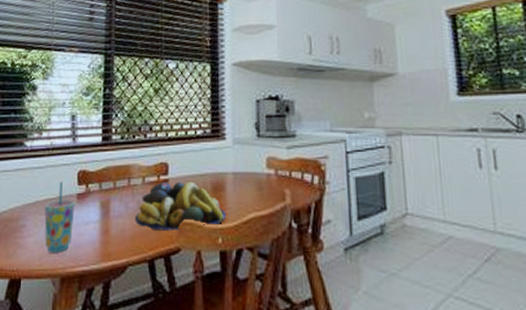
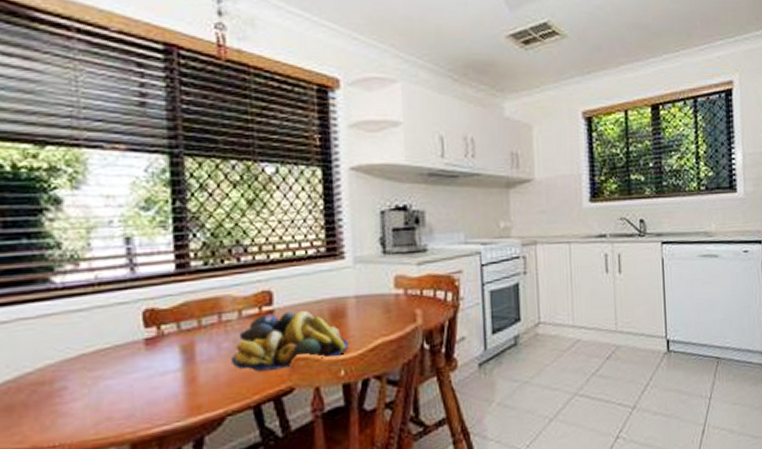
cup: present [44,182,75,253] -> none [95,325,144,417]

